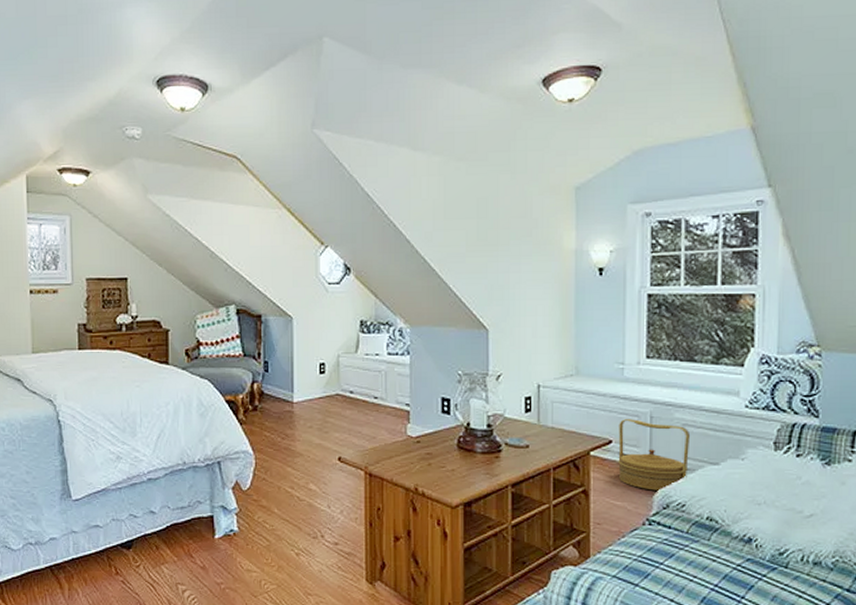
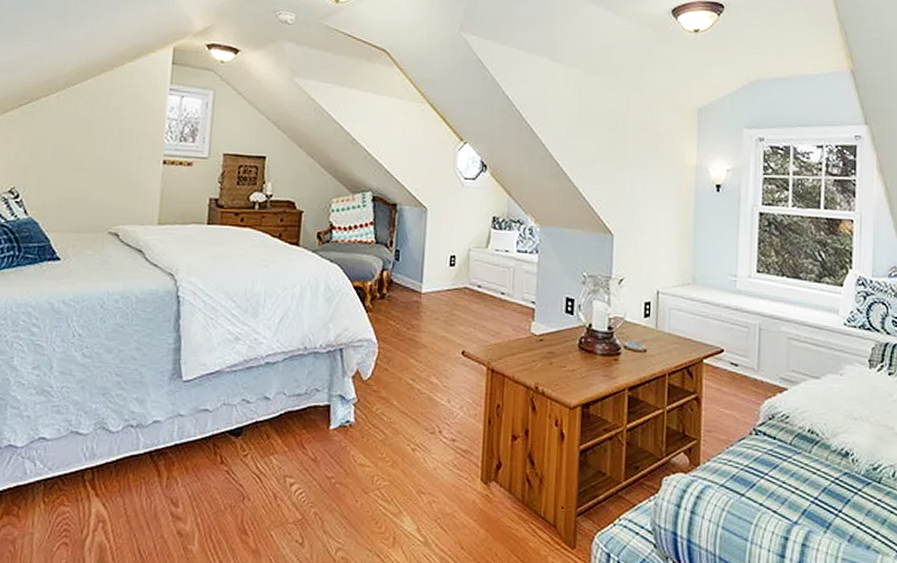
woven basket: present [618,419,691,491] -> none [729,329,795,401]

